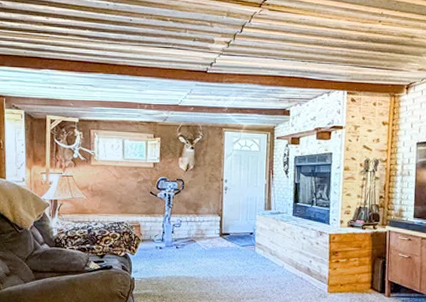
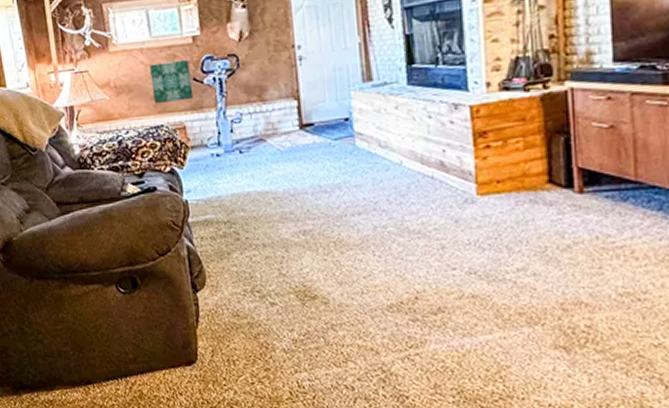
wall art: none [119,178,149,207] -> present [149,60,194,104]

